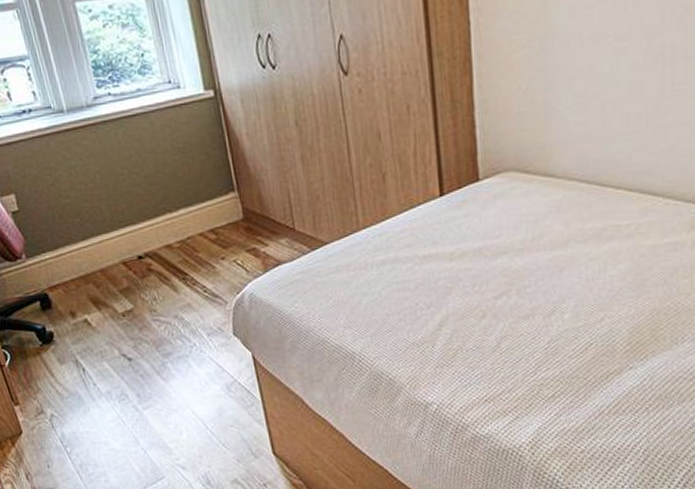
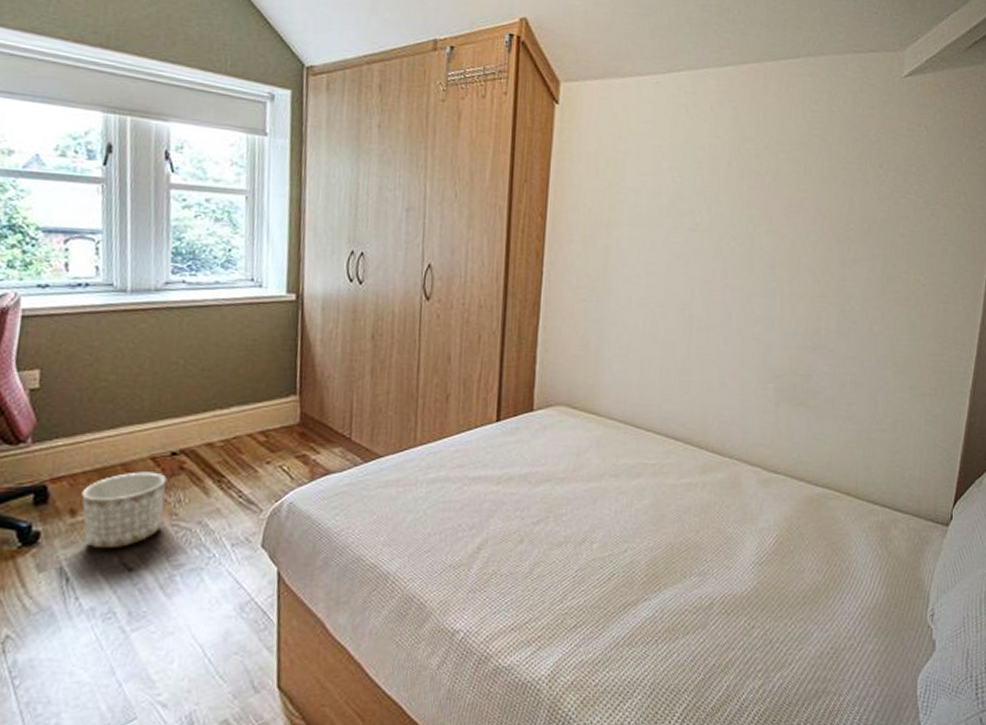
planter: none [75,275,145,342] -> present [81,471,166,547]

